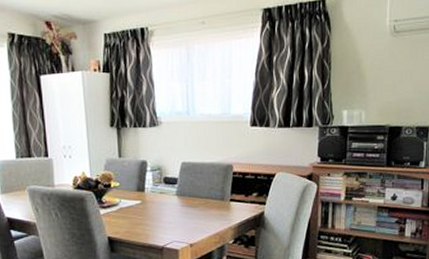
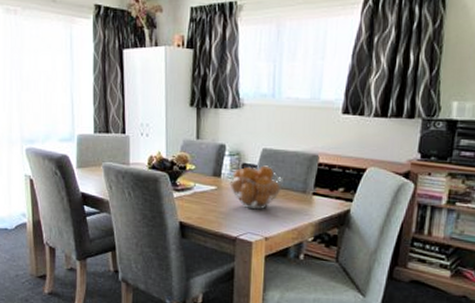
fruit basket: none [152,178,204,219] -> present [228,165,285,210]

